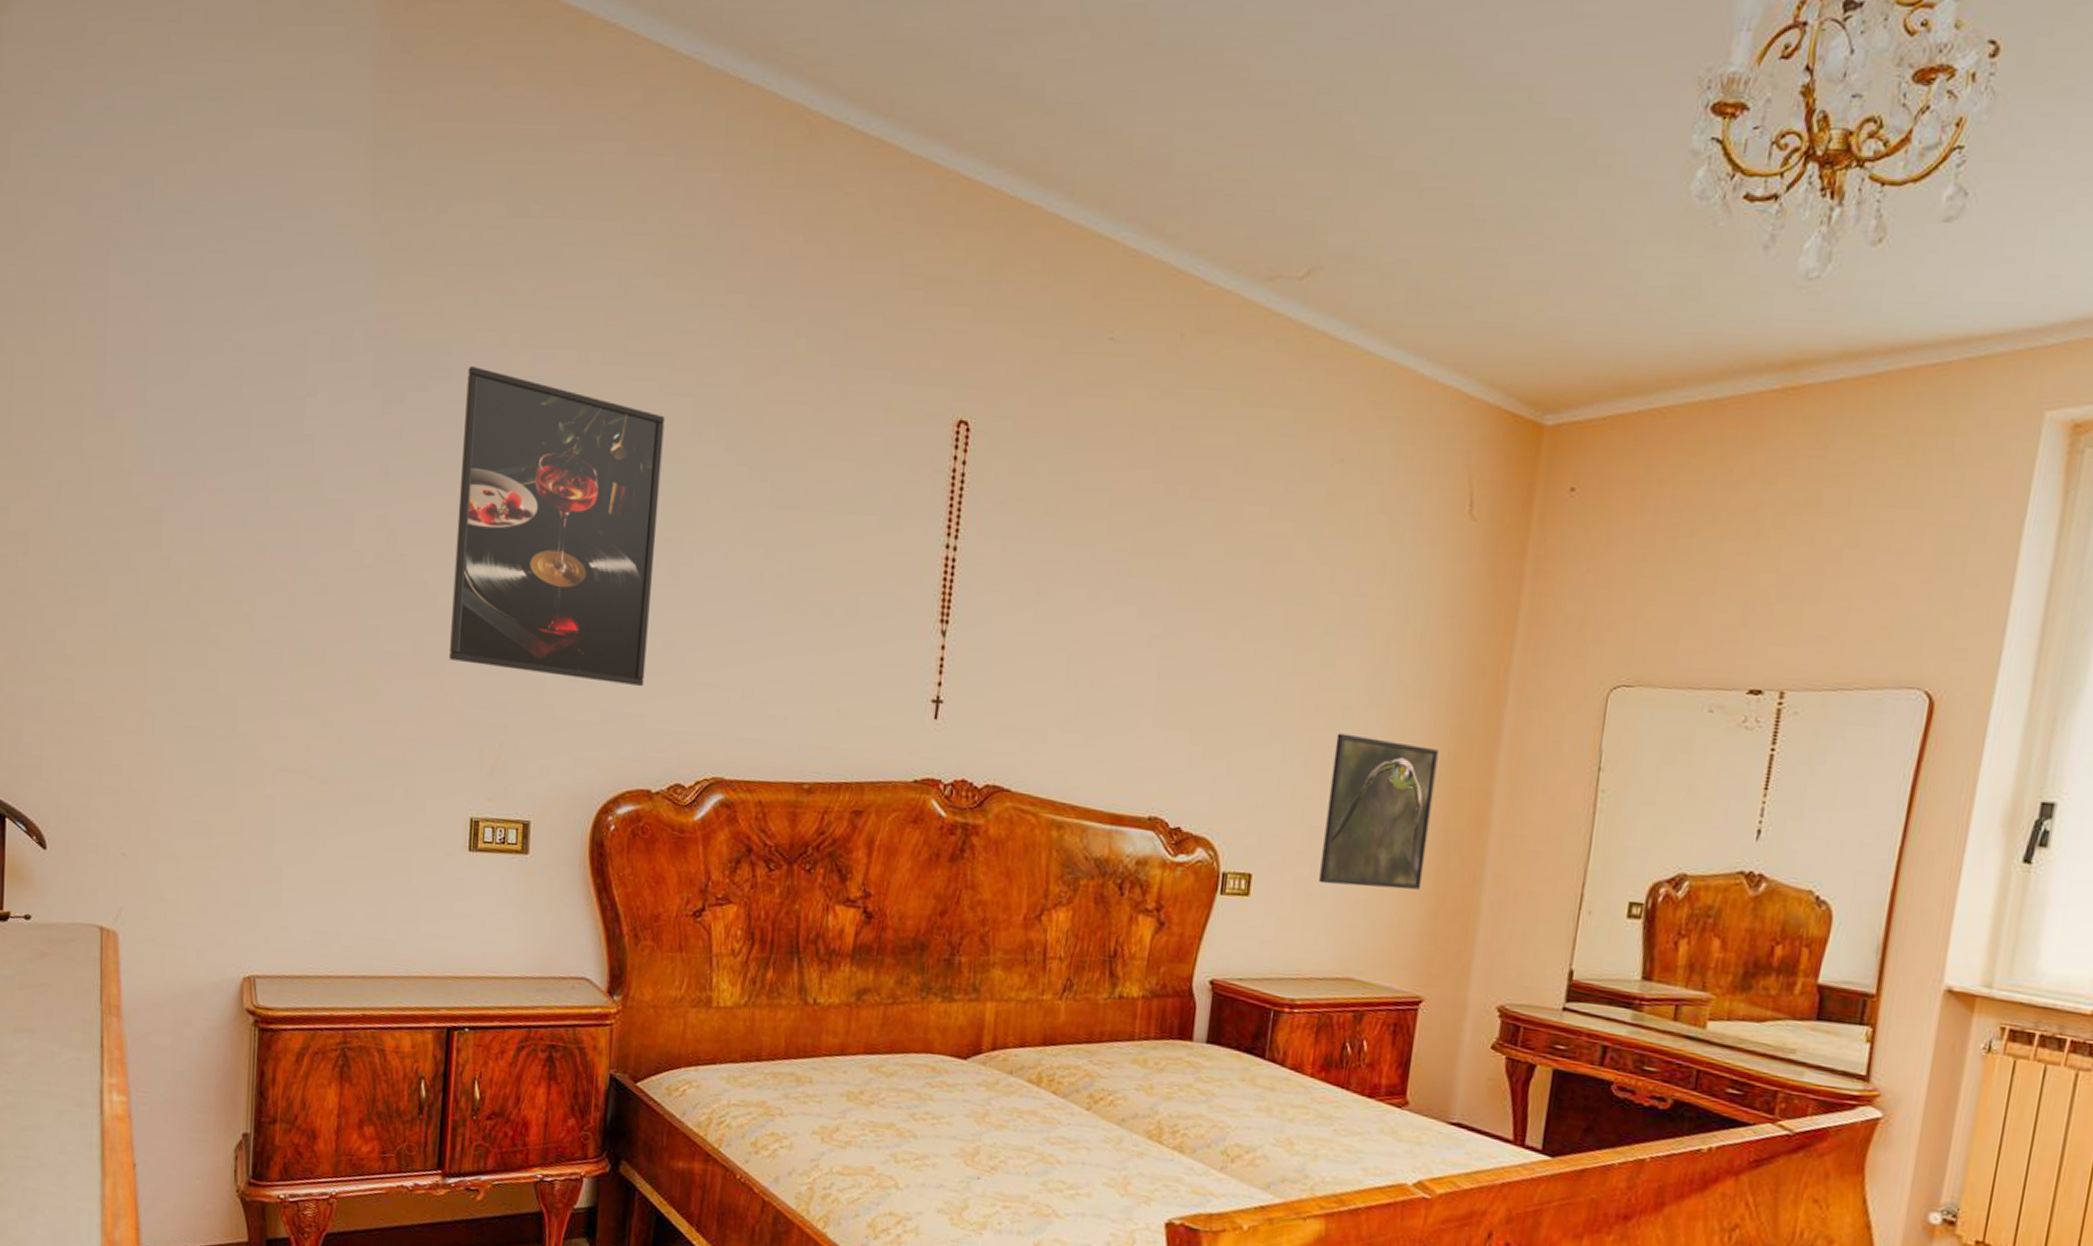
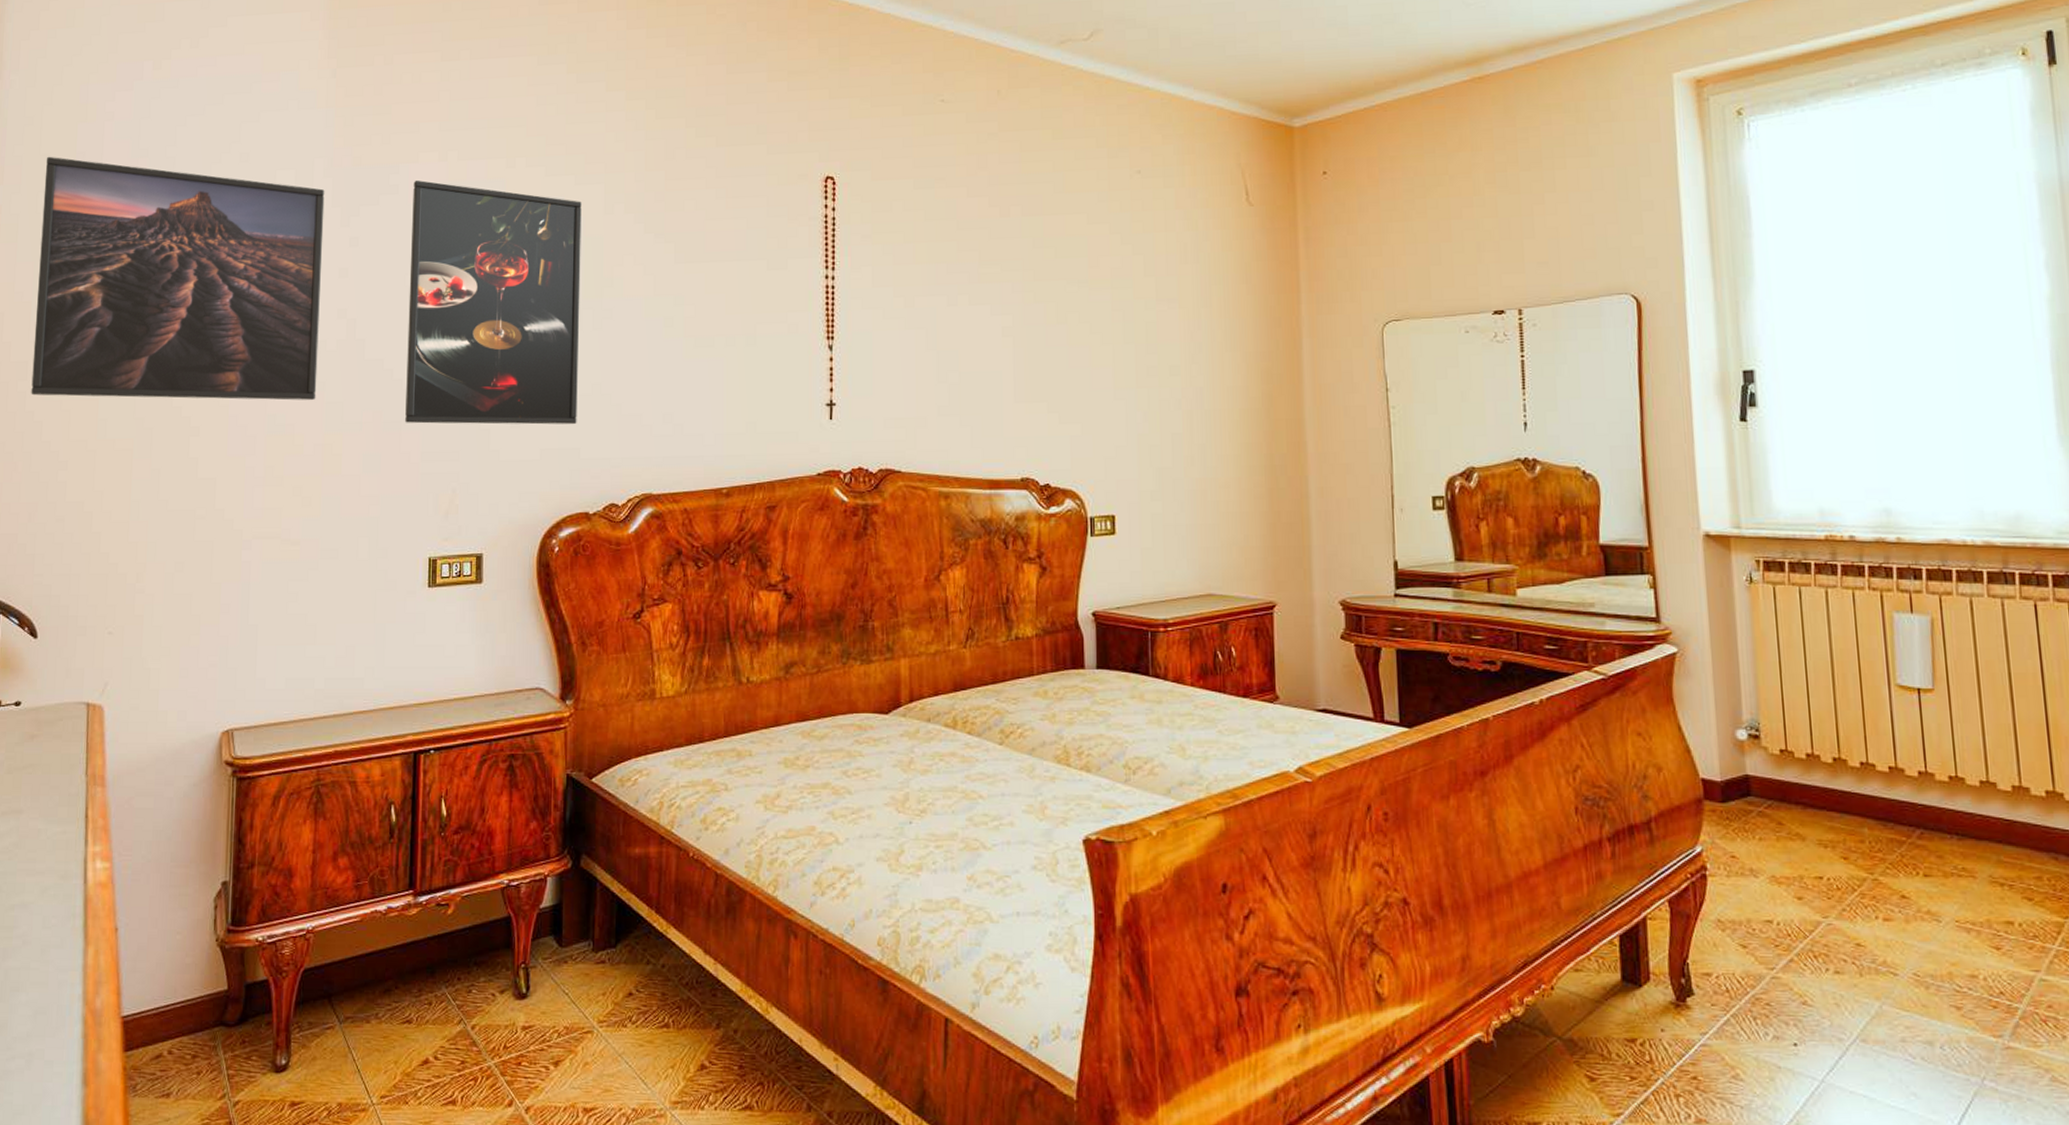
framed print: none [33,284,365,619] -> present [31,156,325,400]
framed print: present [1319,733,1439,890] -> none [1168,387,1258,515]

